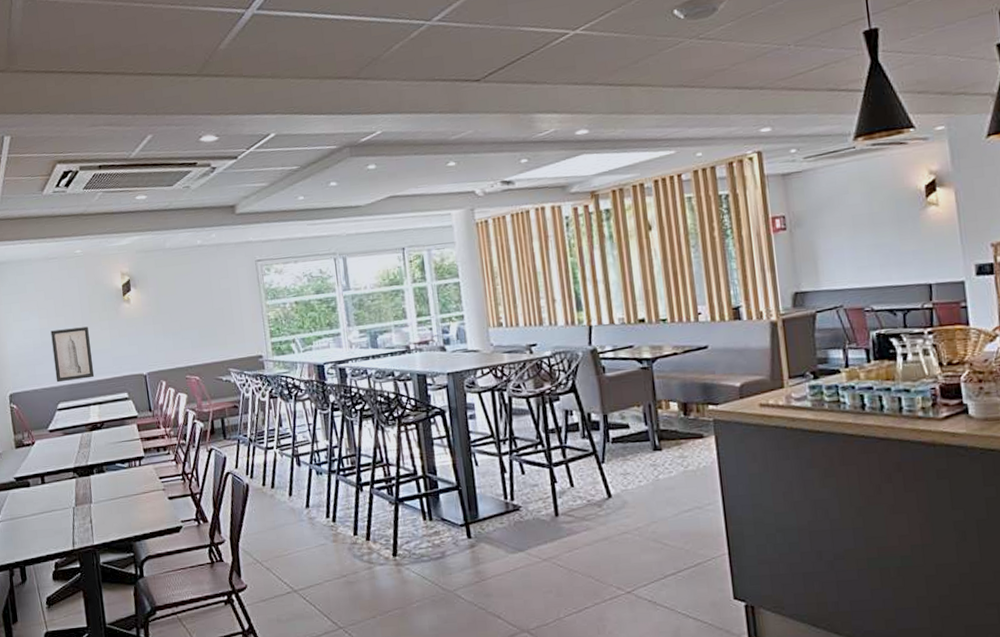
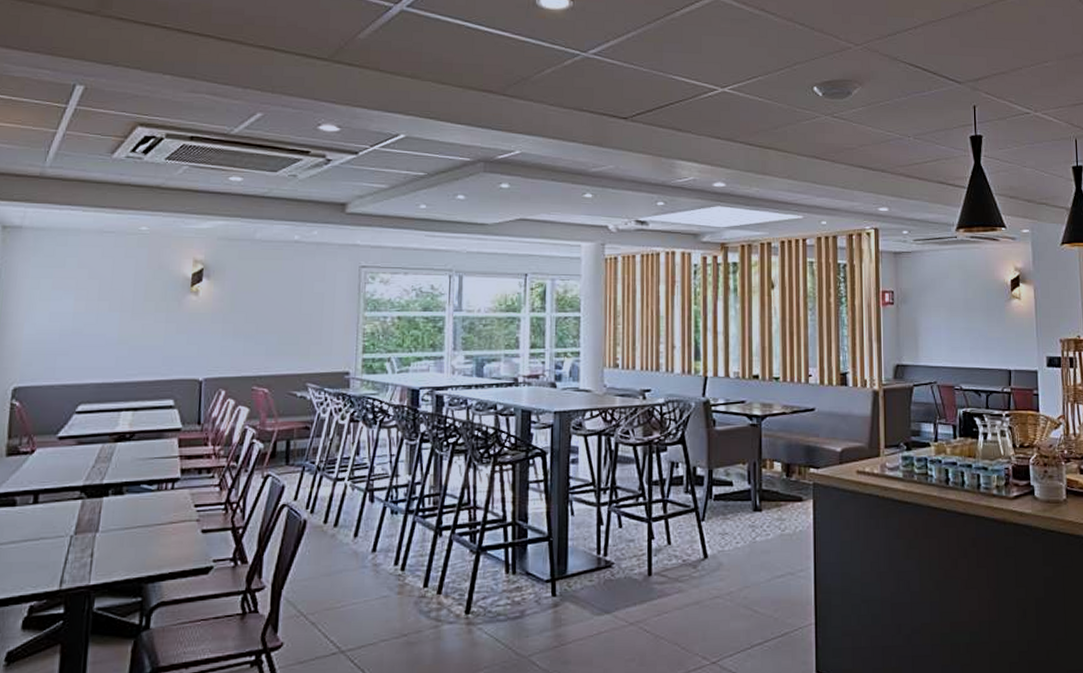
wall art: present [50,326,95,383] -> none [82,316,138,380]

